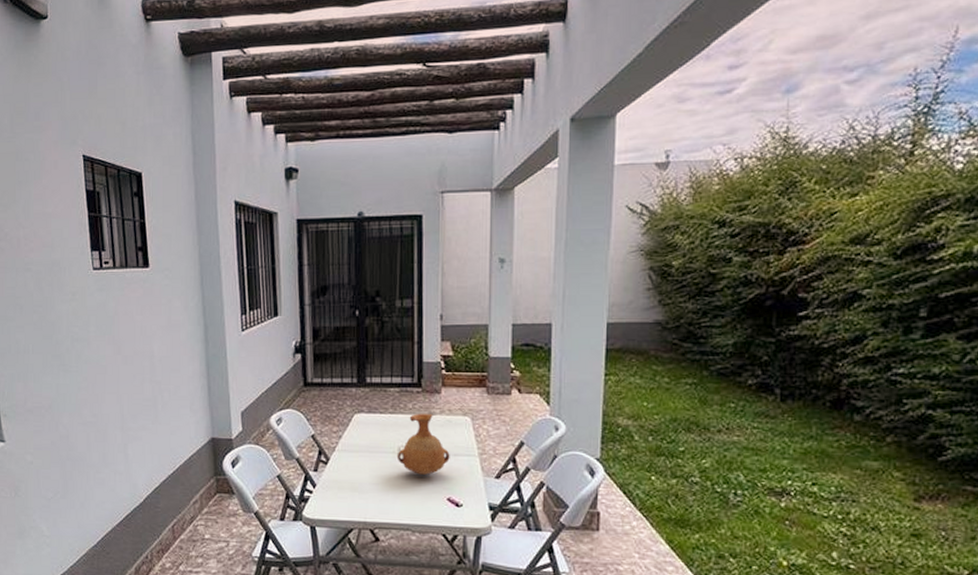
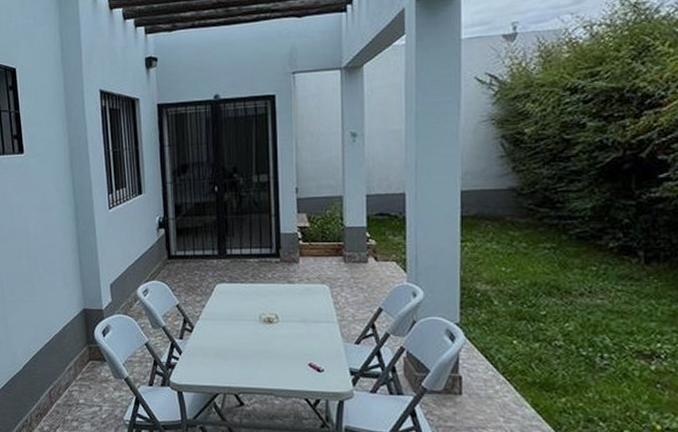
vase: present [397,413,450,476] -> none [258,282,310,342]

